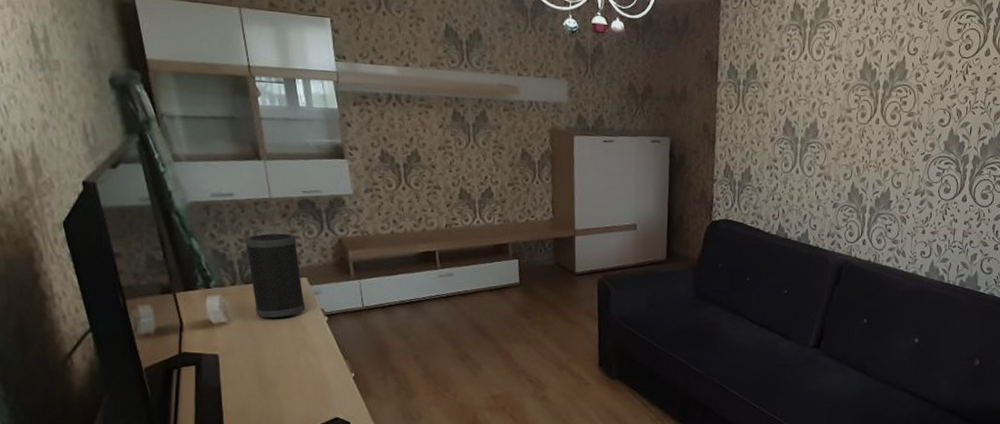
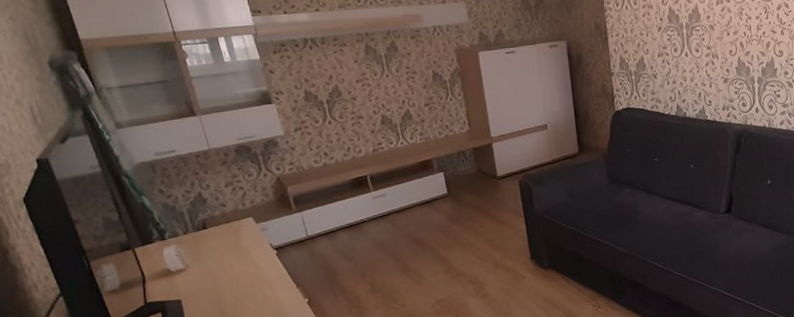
speaker: present [244,233,306,318] -> none [191,179,255,260]

